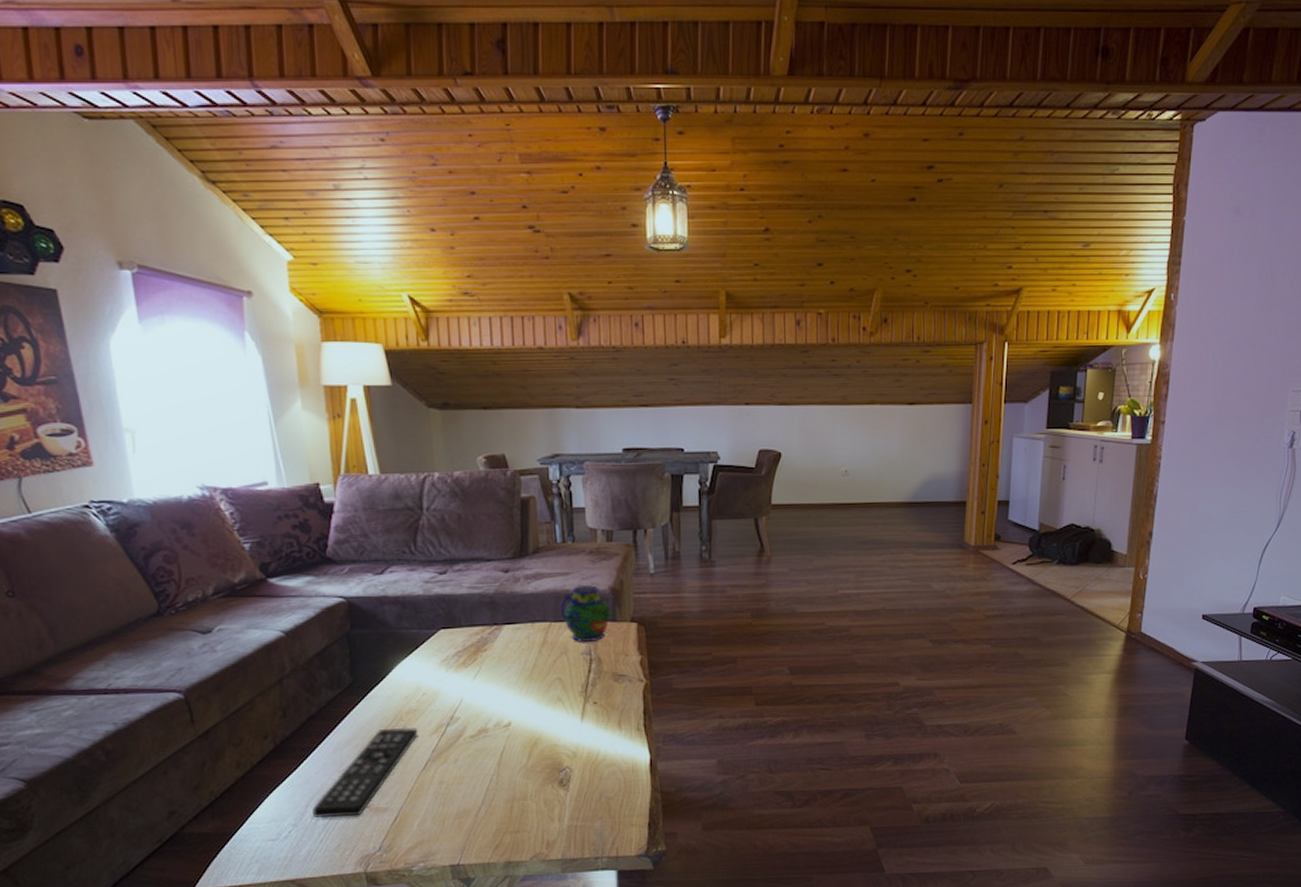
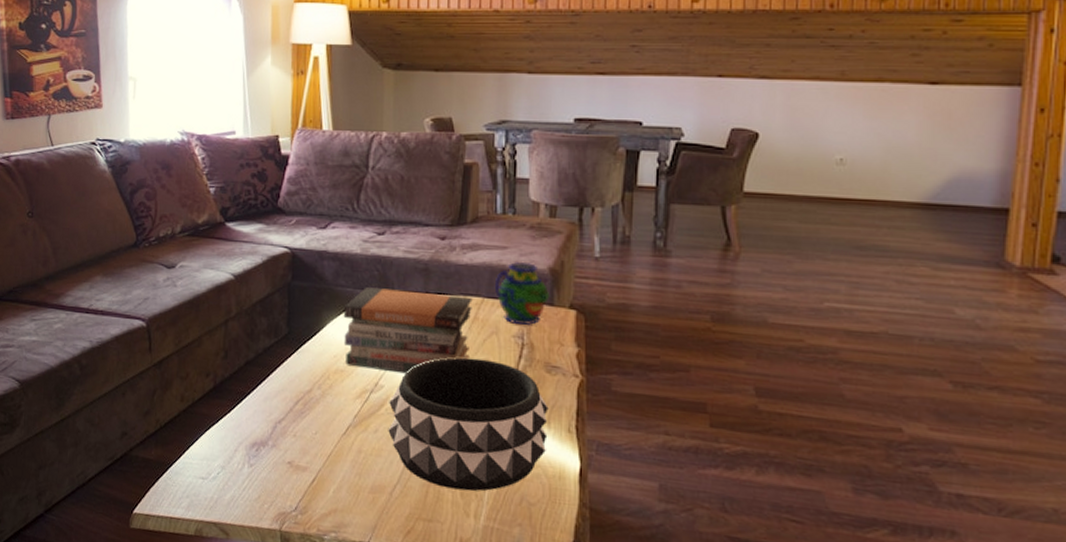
remote control: present [313,727,419,818] -> none [240,384,343,471]
book stack: none [410,623,542,704] -> present [343,287,473,374]
decorative bowl: none [466,678,620,800] -> present [388,357,549,491]

